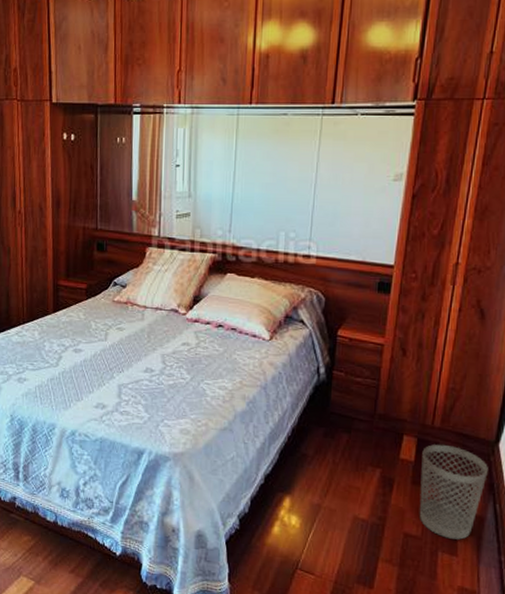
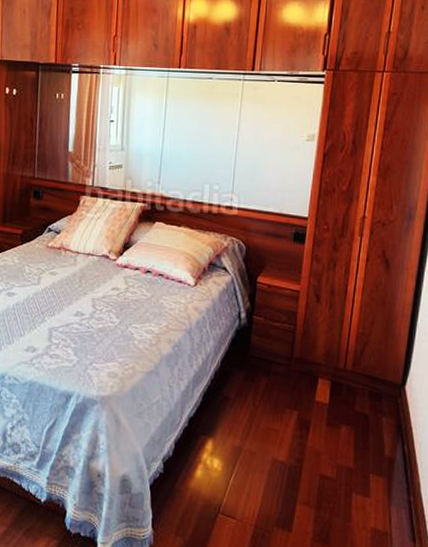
wastebasket: present [419,444,488,540] -> none [334,387,396,481]

